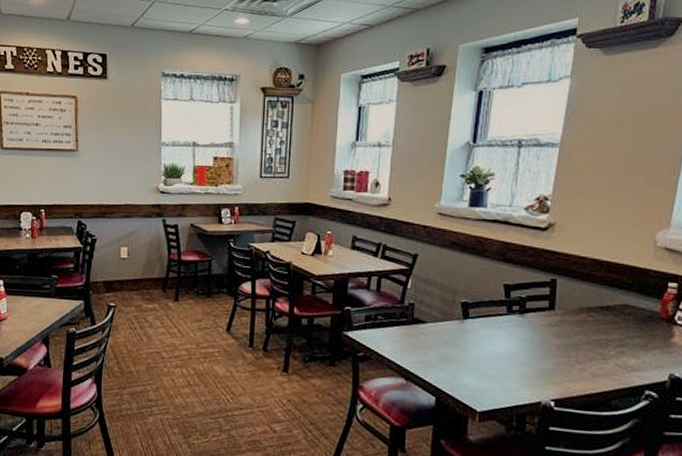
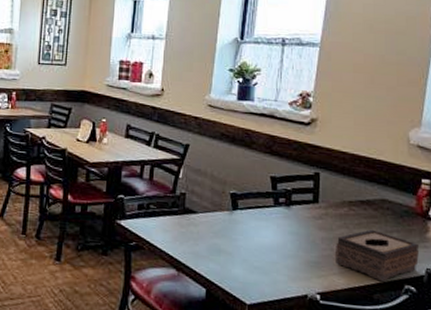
tissue box: none [570,335,662,388] -> present [334,229,419,282]

